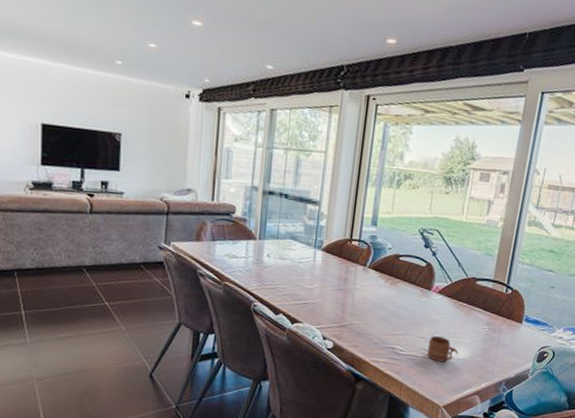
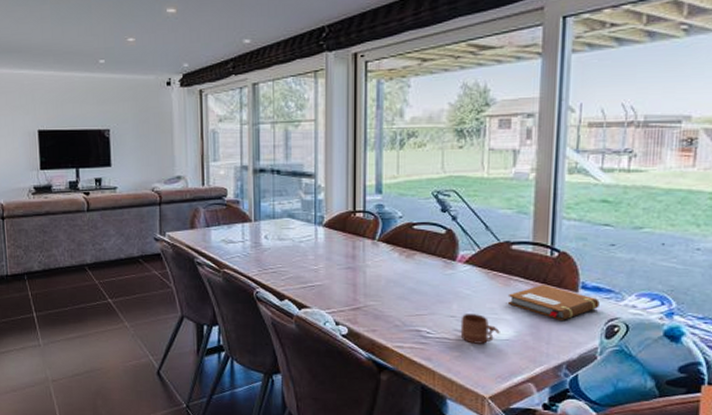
notebook: none [467,316,537,346] -> present [507,285,600,320]

